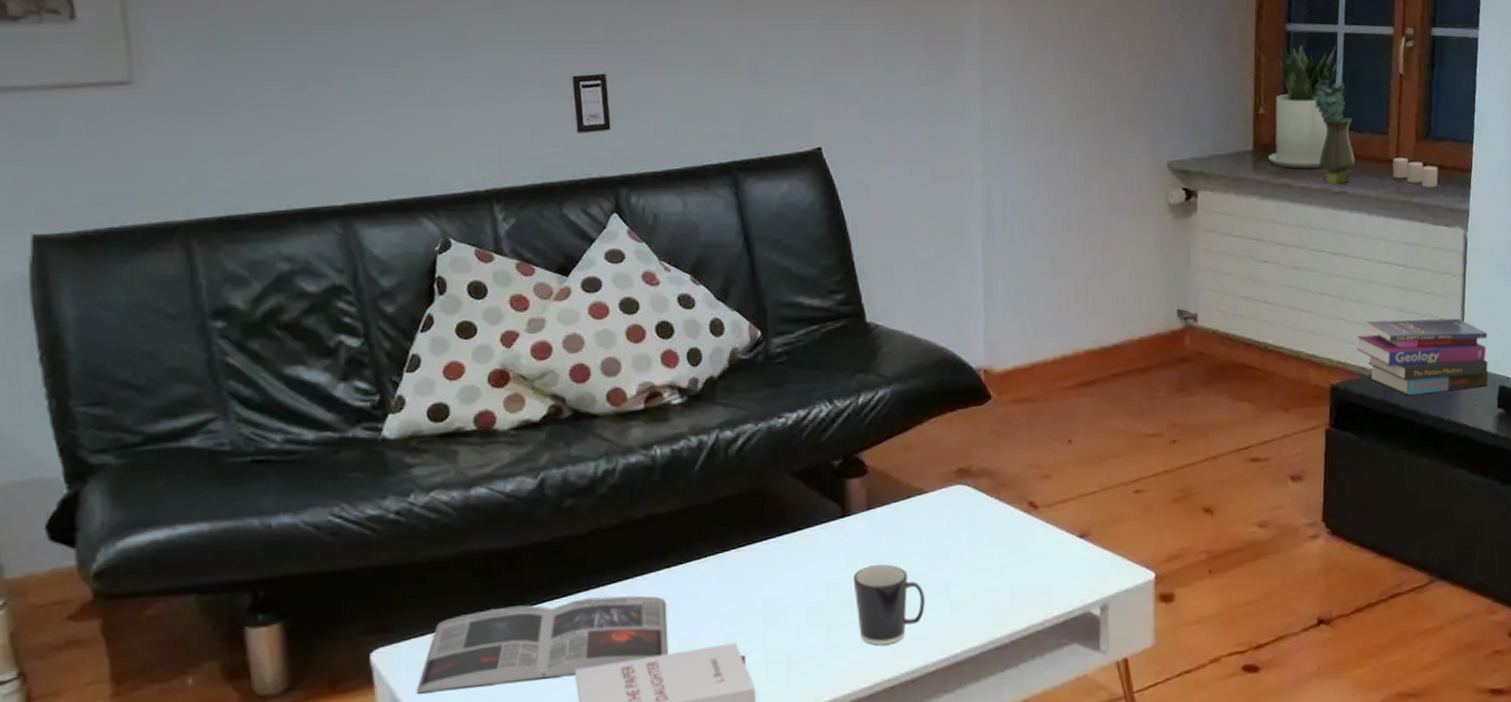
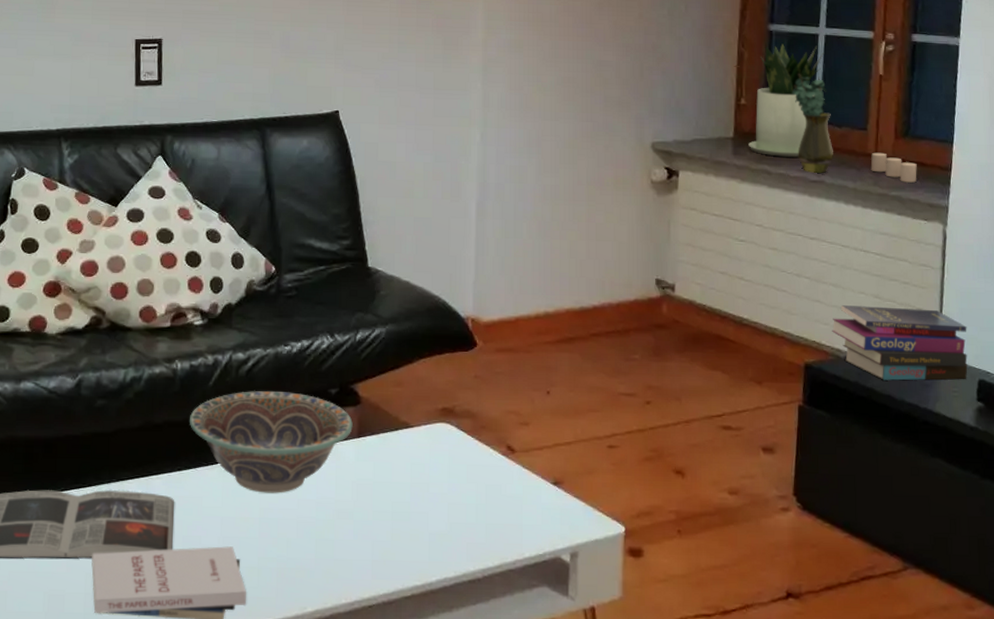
decorative bowl: none [674,468,861,582] -> present [189,390,353,493]
mug: present [853,564,925,646] -> none [341,489,405,566]

